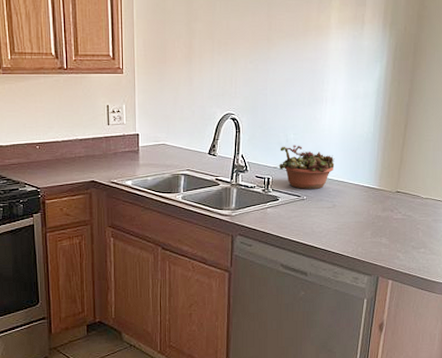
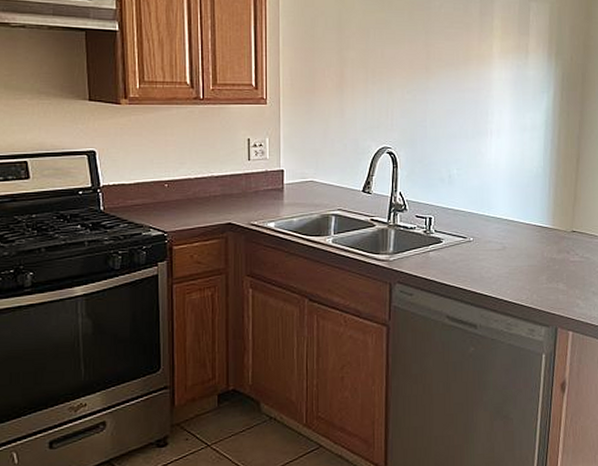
succulent planter: present [273,145,335,189] -> none [435,181,503,229]

